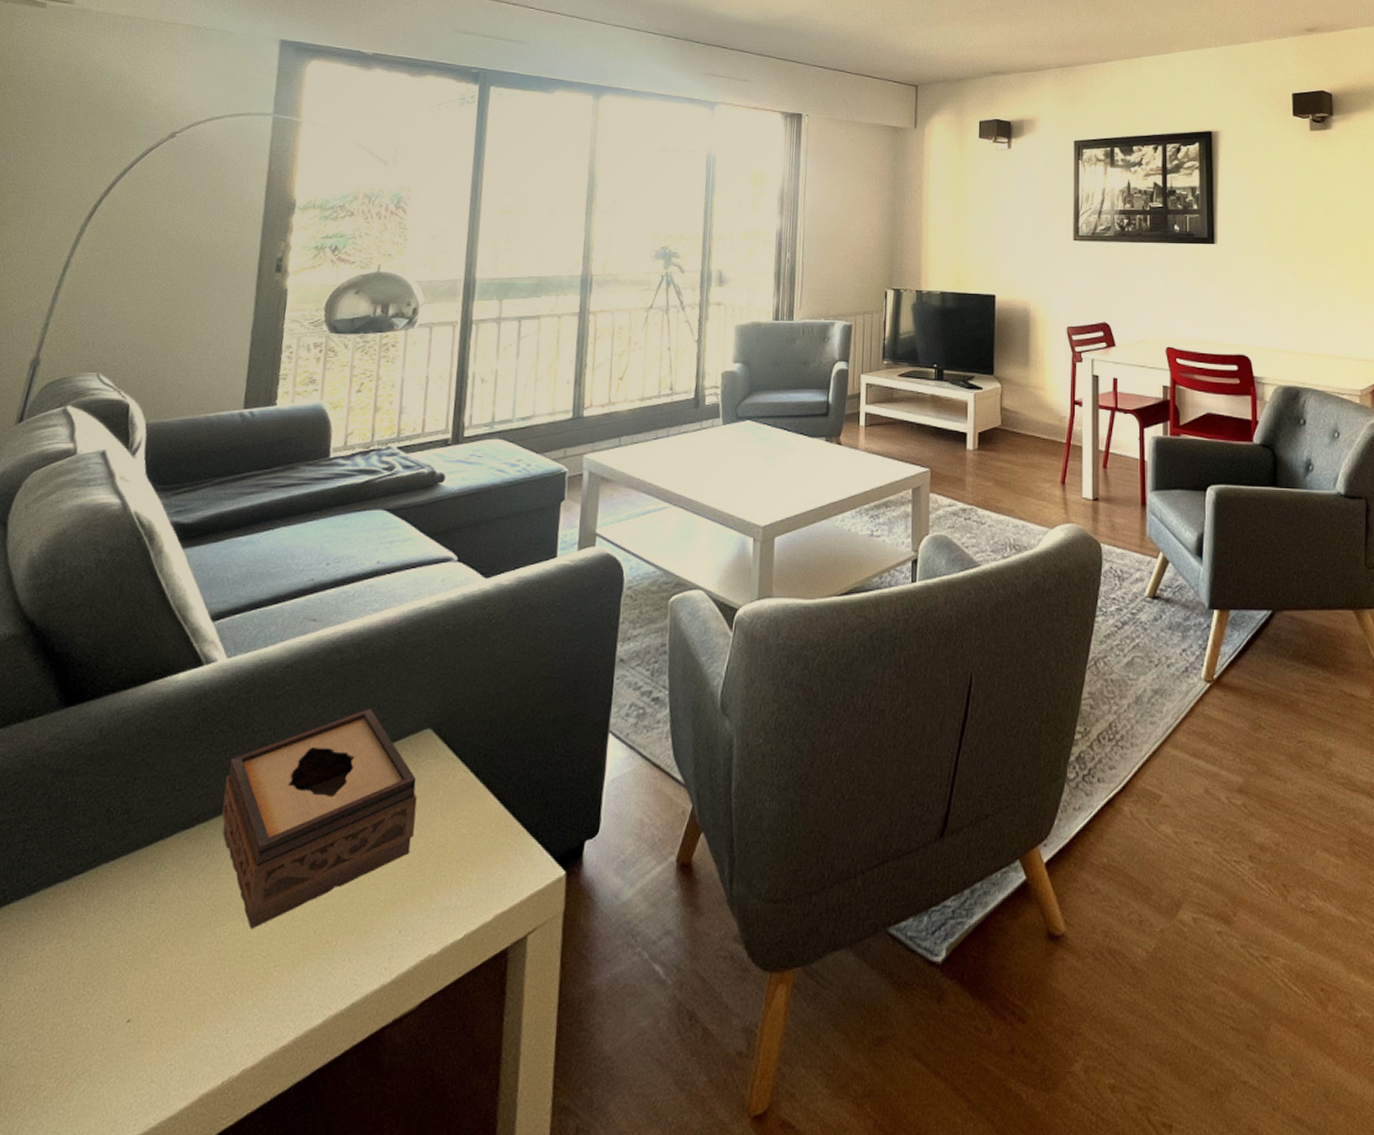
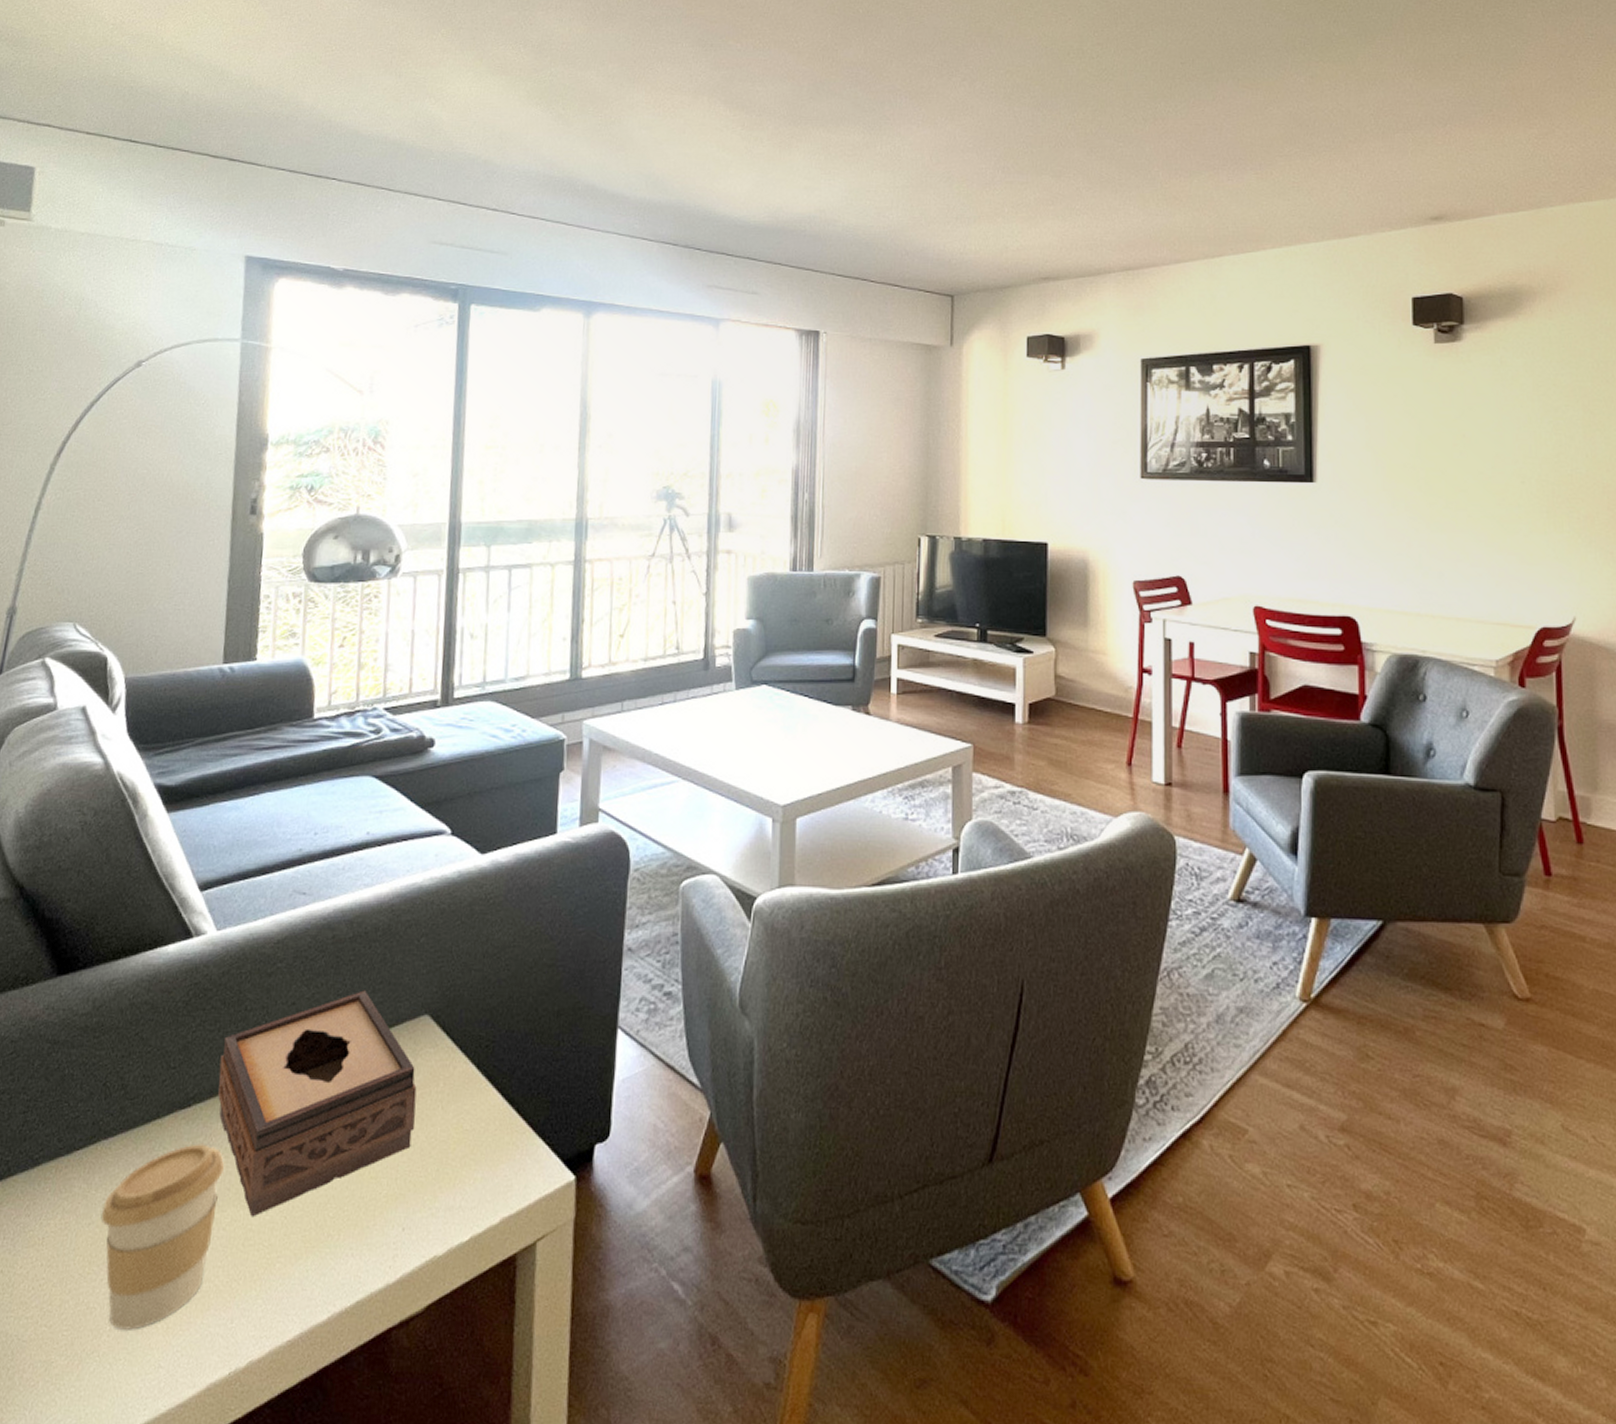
coffee cup: none [98,862,226,1048] -> present [100,1144,225,1330]

